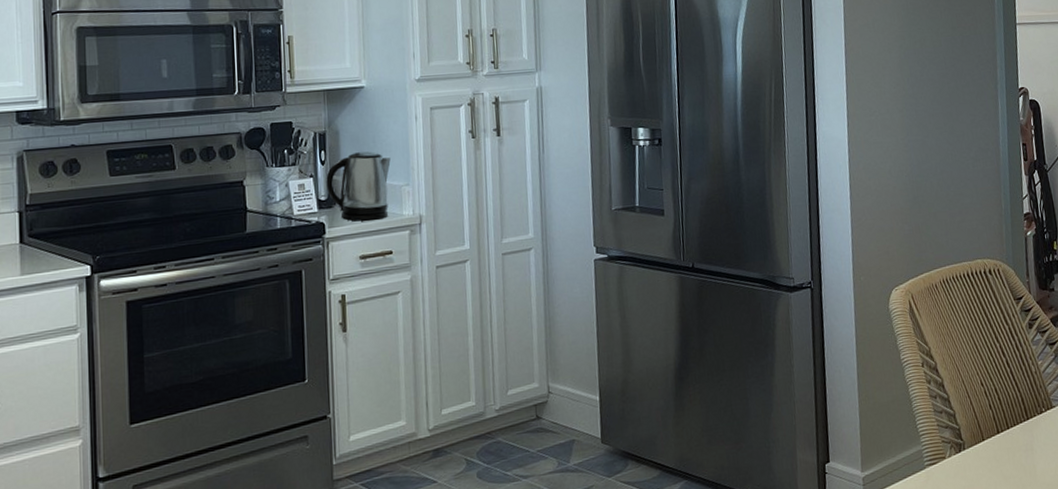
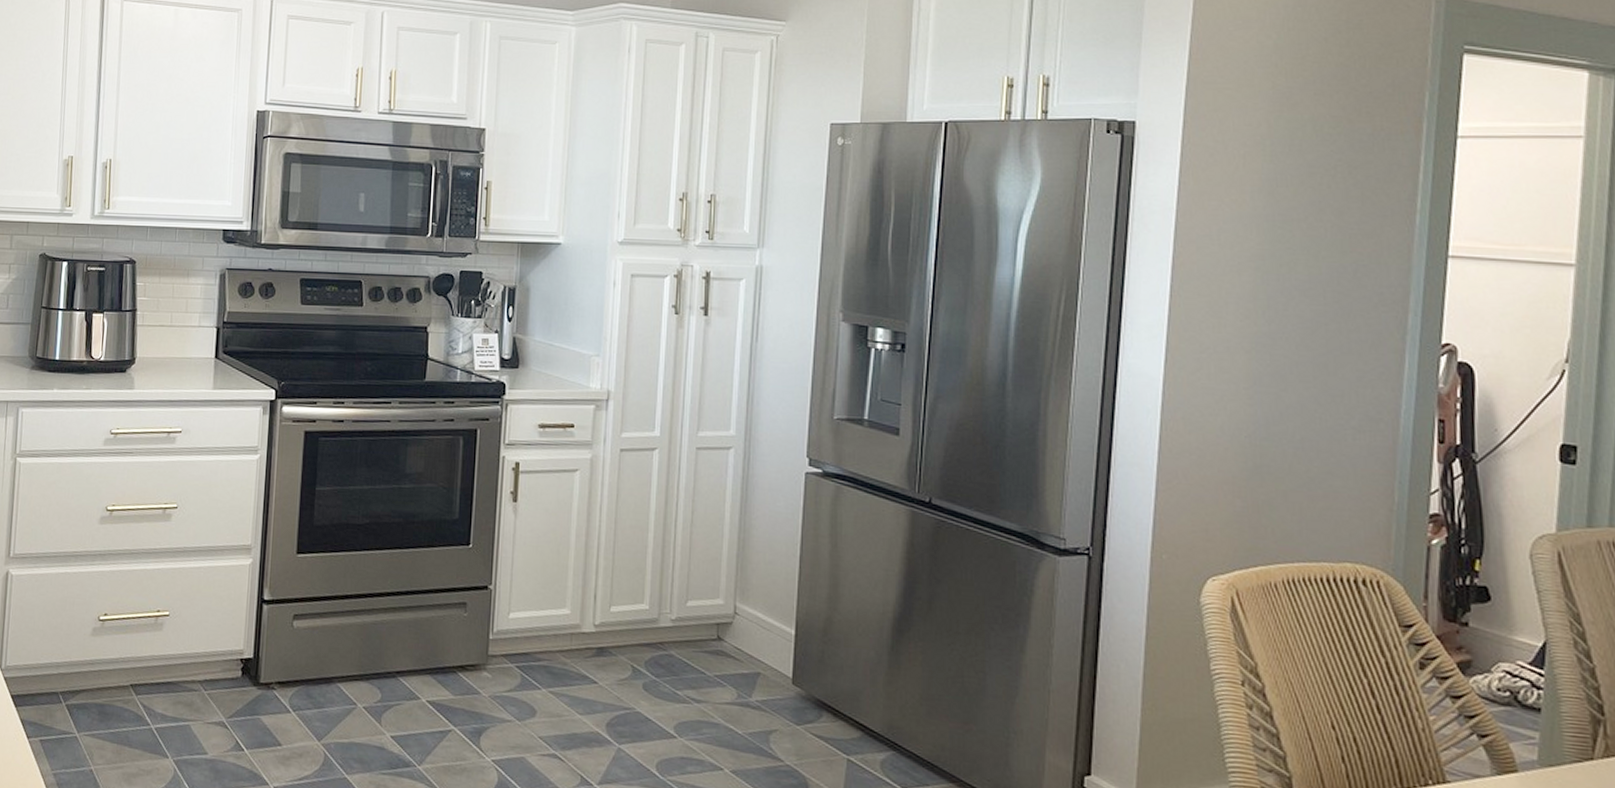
kettle: present [326,151,391,222] -> none [511,313,582,390]

